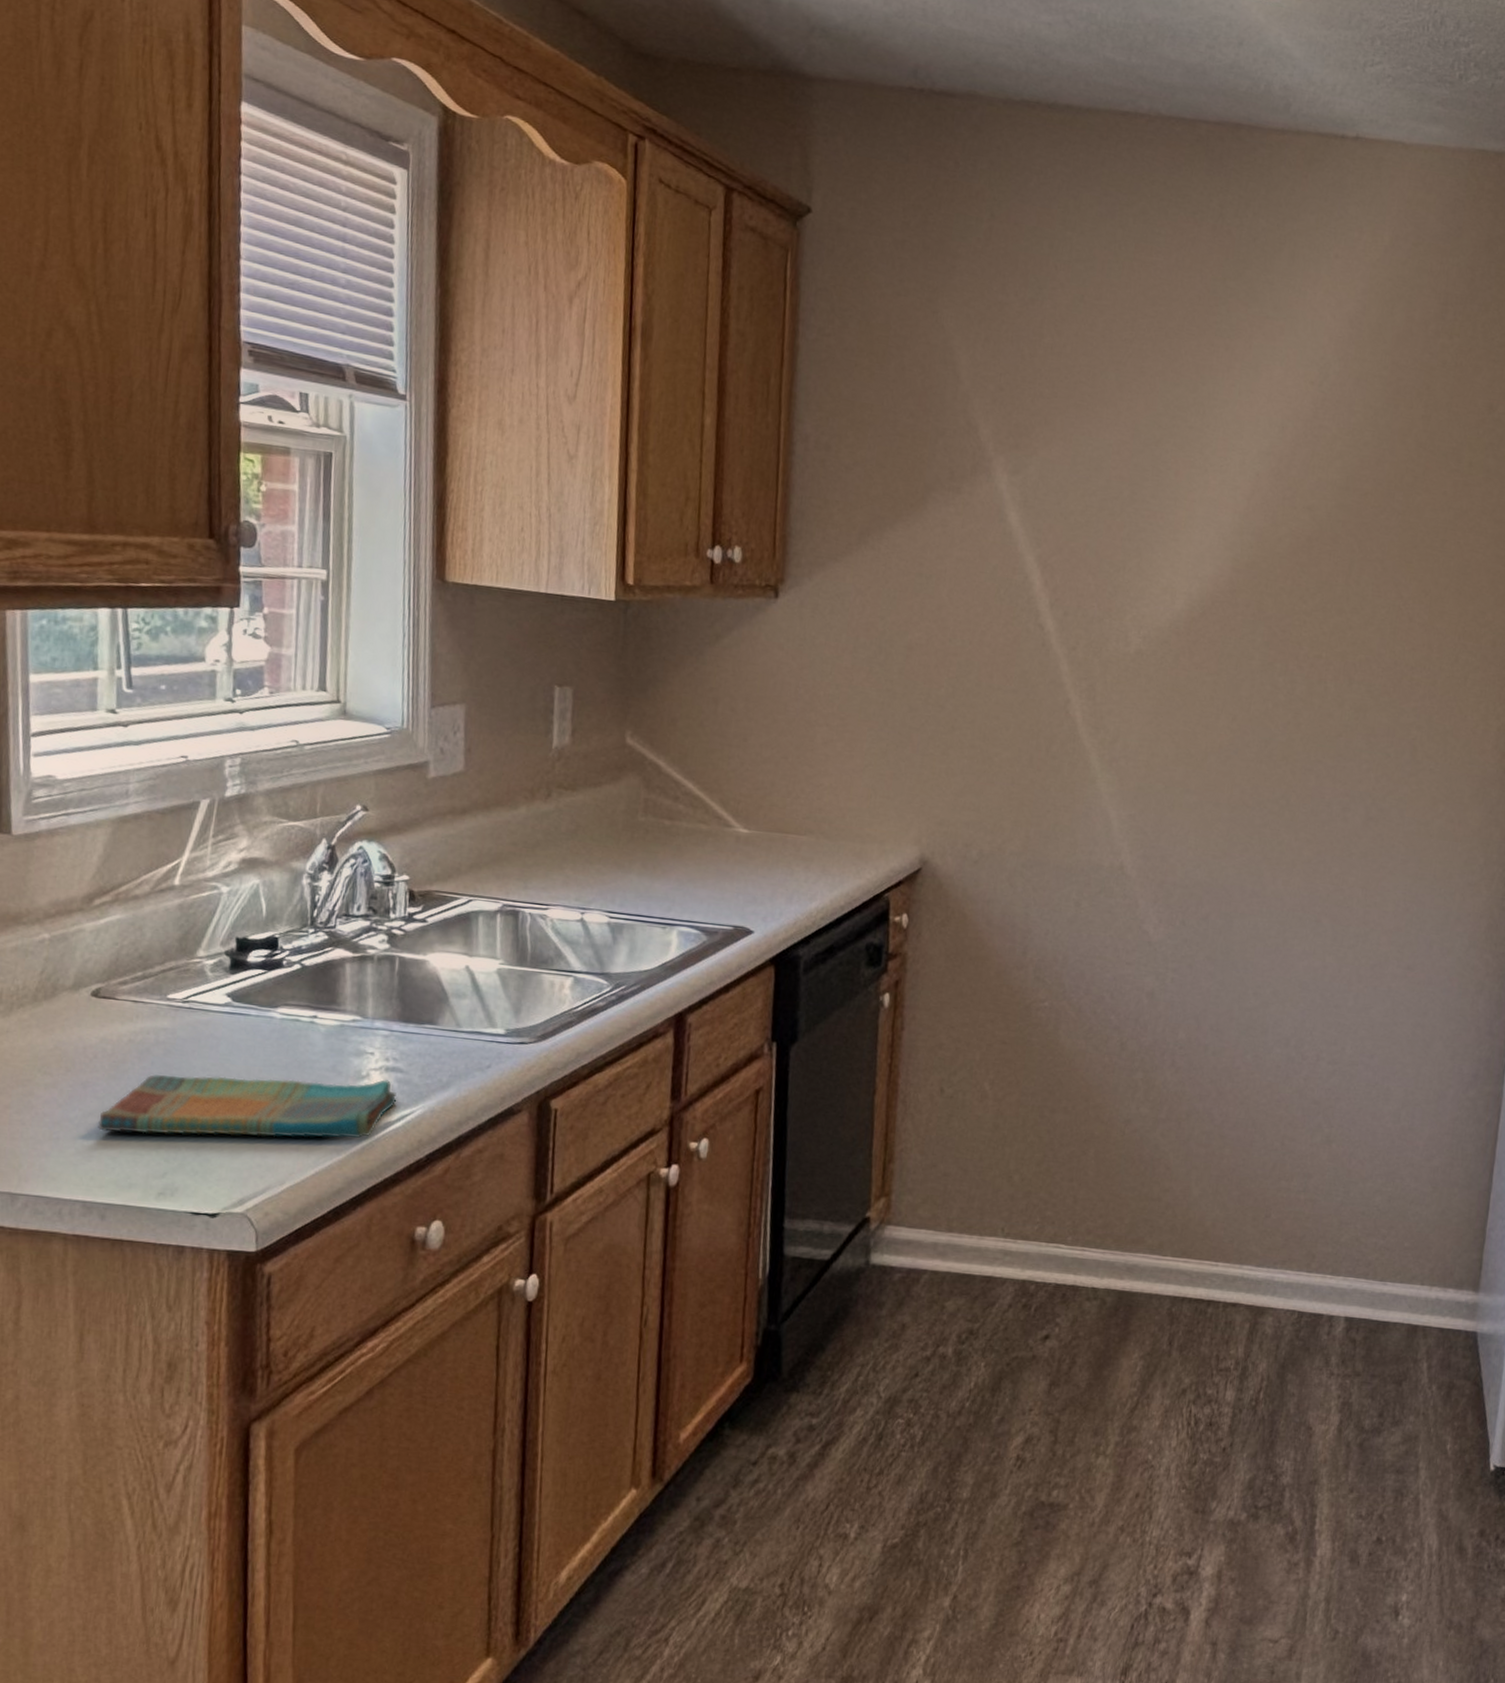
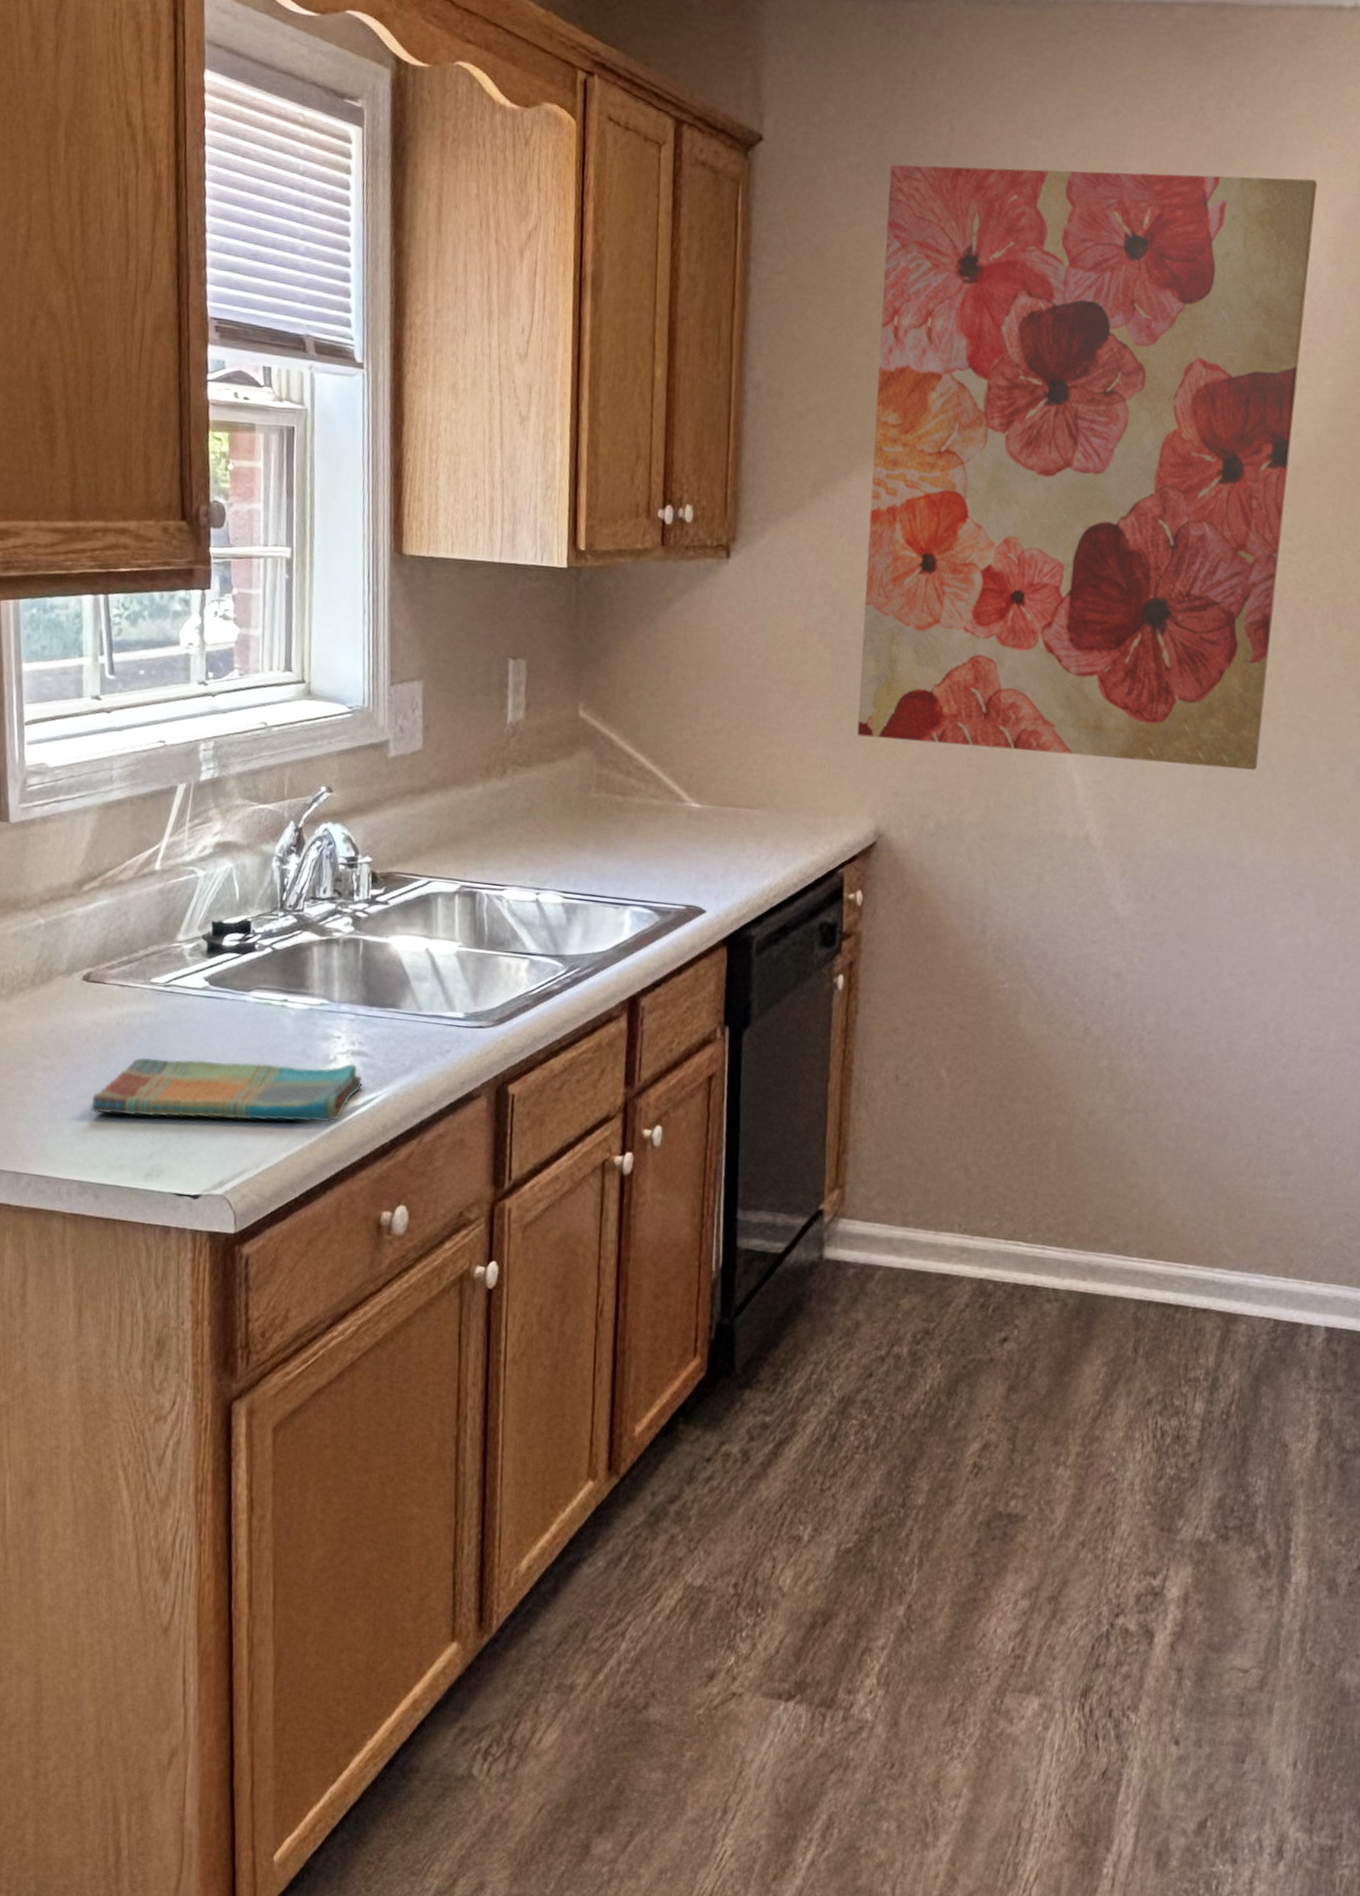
wall art: none [902,244,1325,808] -> present [856,164,1317,770]

